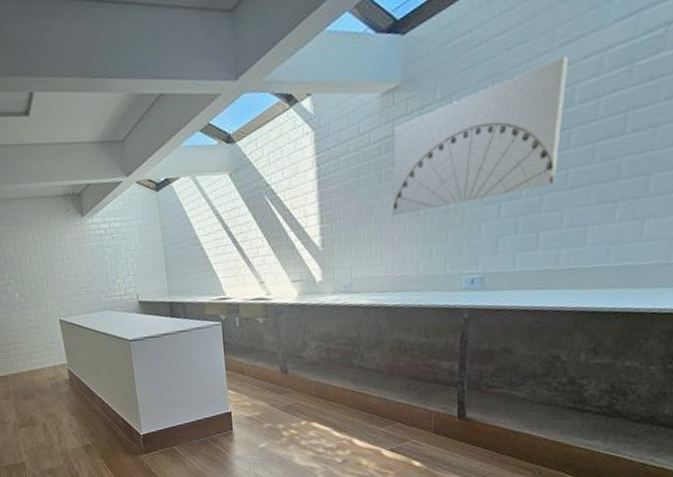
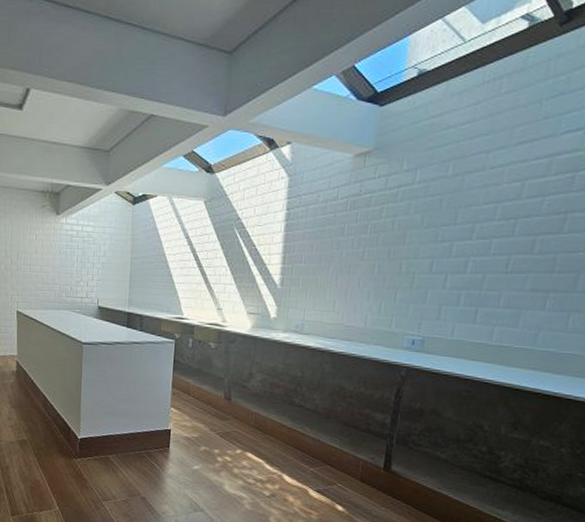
wall art: present [392,56,569,215] -> none [349,154,523,269]

